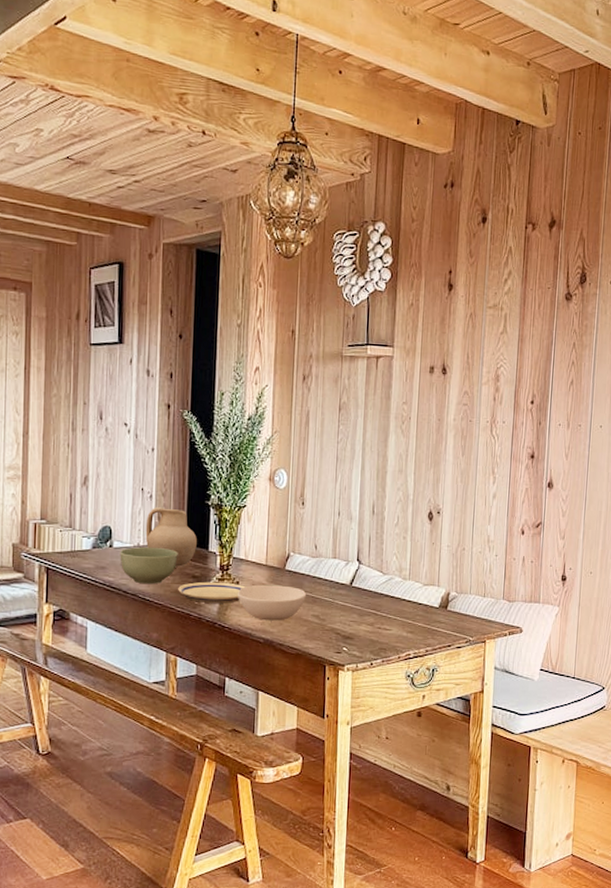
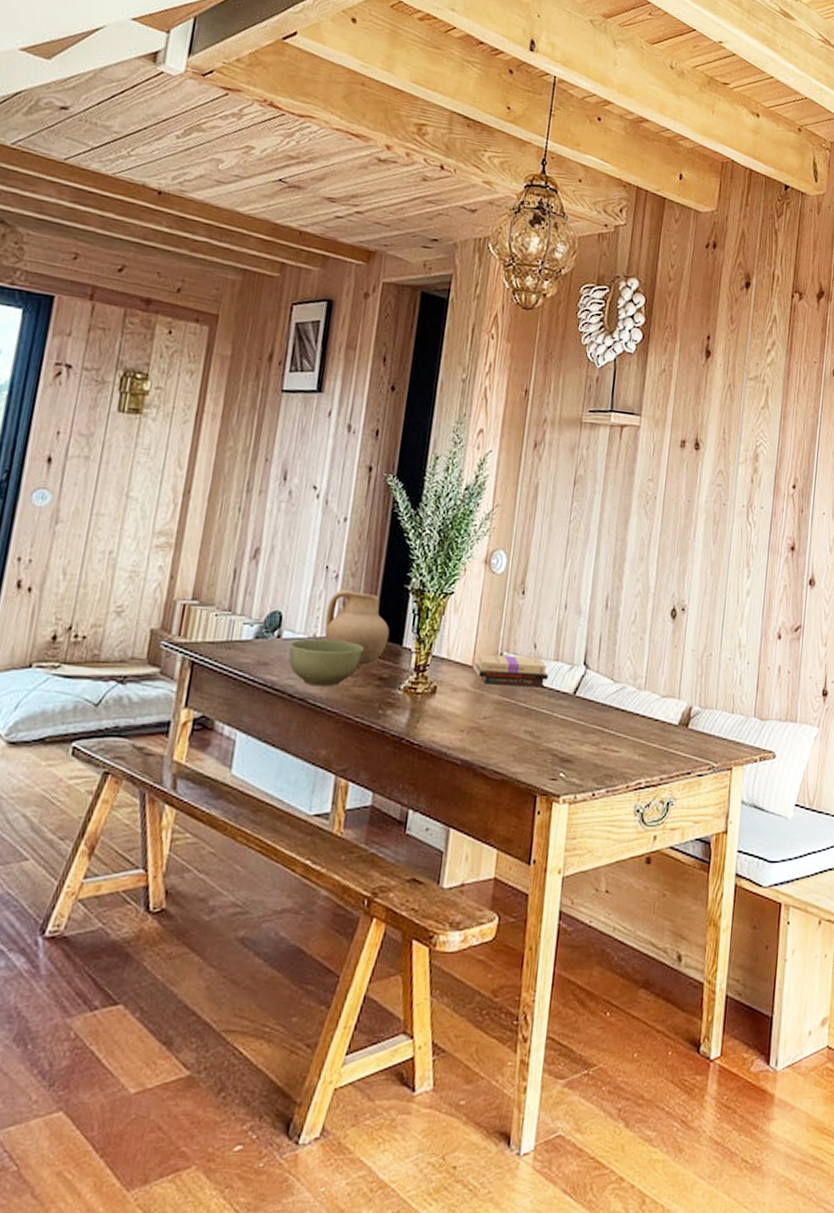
plate: present [178,581,247,603] -> none [359,685,447,714]
bowl: present [238,584,307,621] -> none [433,691,520,738]
books: none [266,555,328,580] -> present [472,654,548,688]

